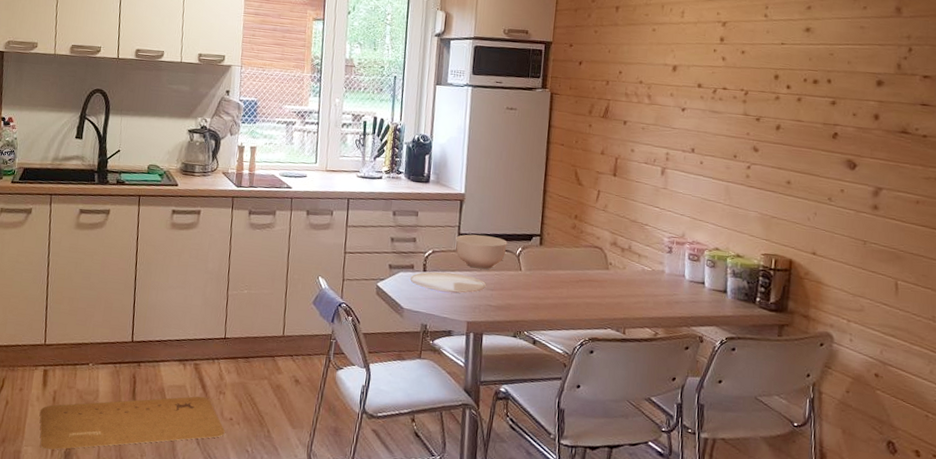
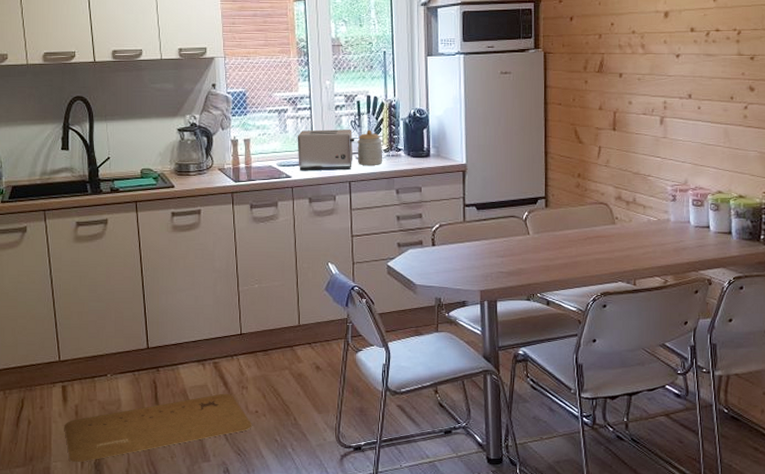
toaster: none [300,144,358,187] -> present [297,129,355,171]
jar: none [357,150,384,186] -> present [357,130,383,165]
plate: present [410,271,487,294] -> none [420,245,497,264]
bowl: present [455,234,508,270] -> none [461,203,513,237]

